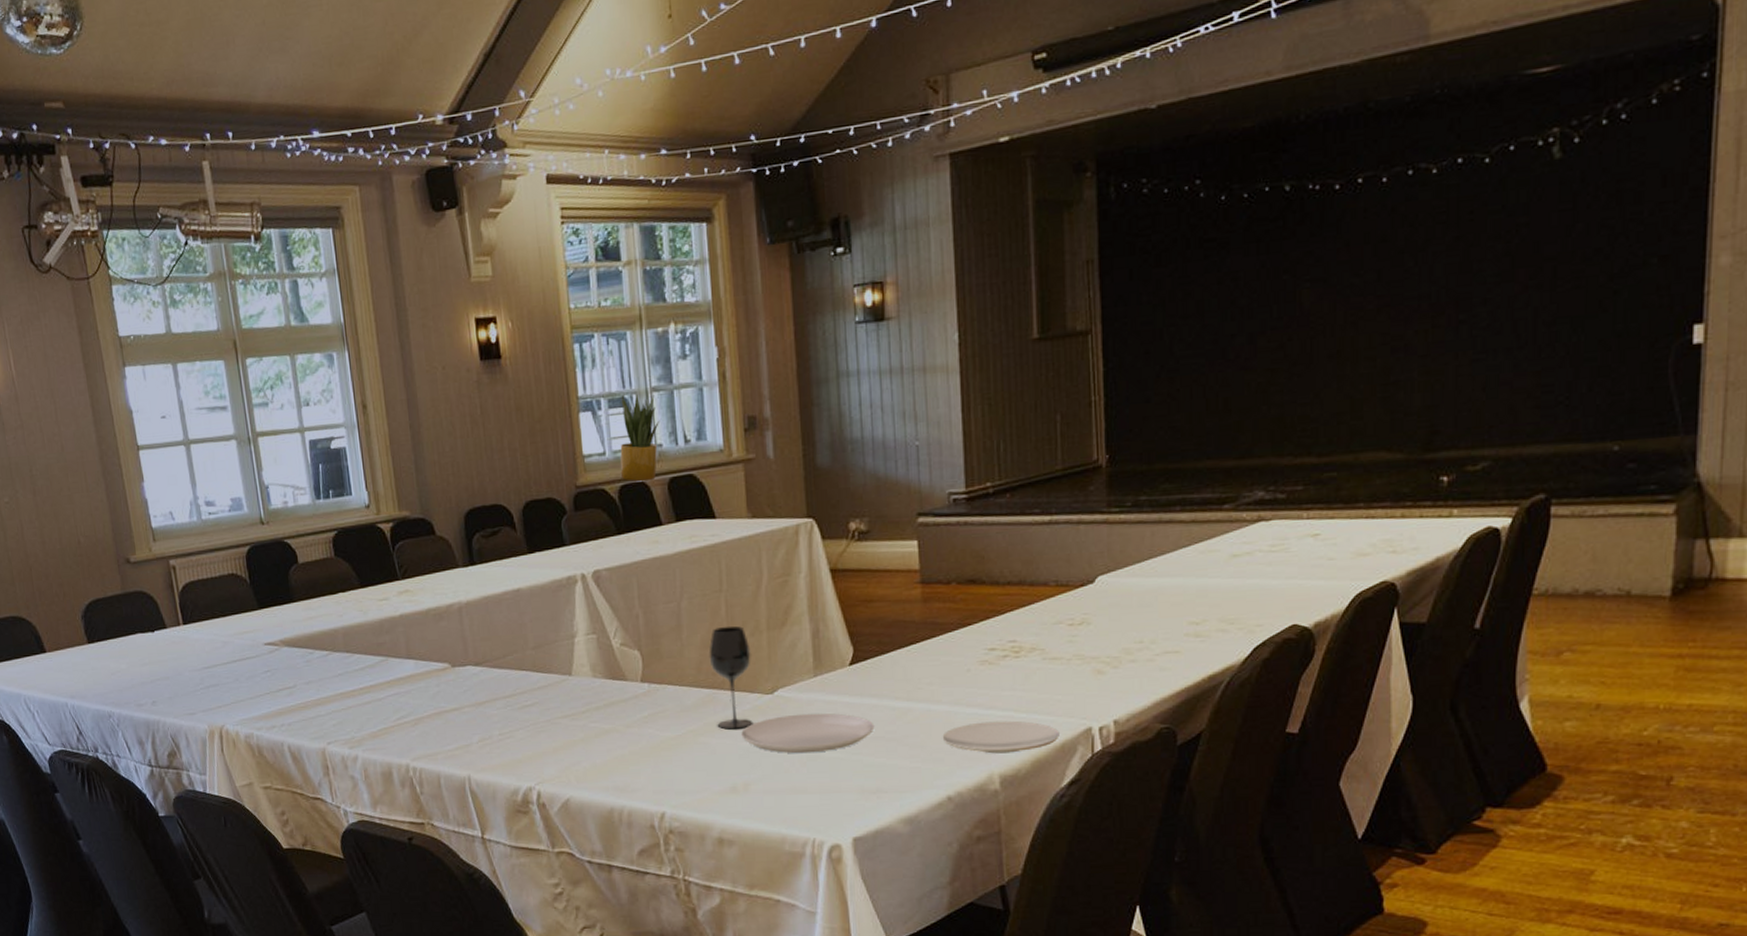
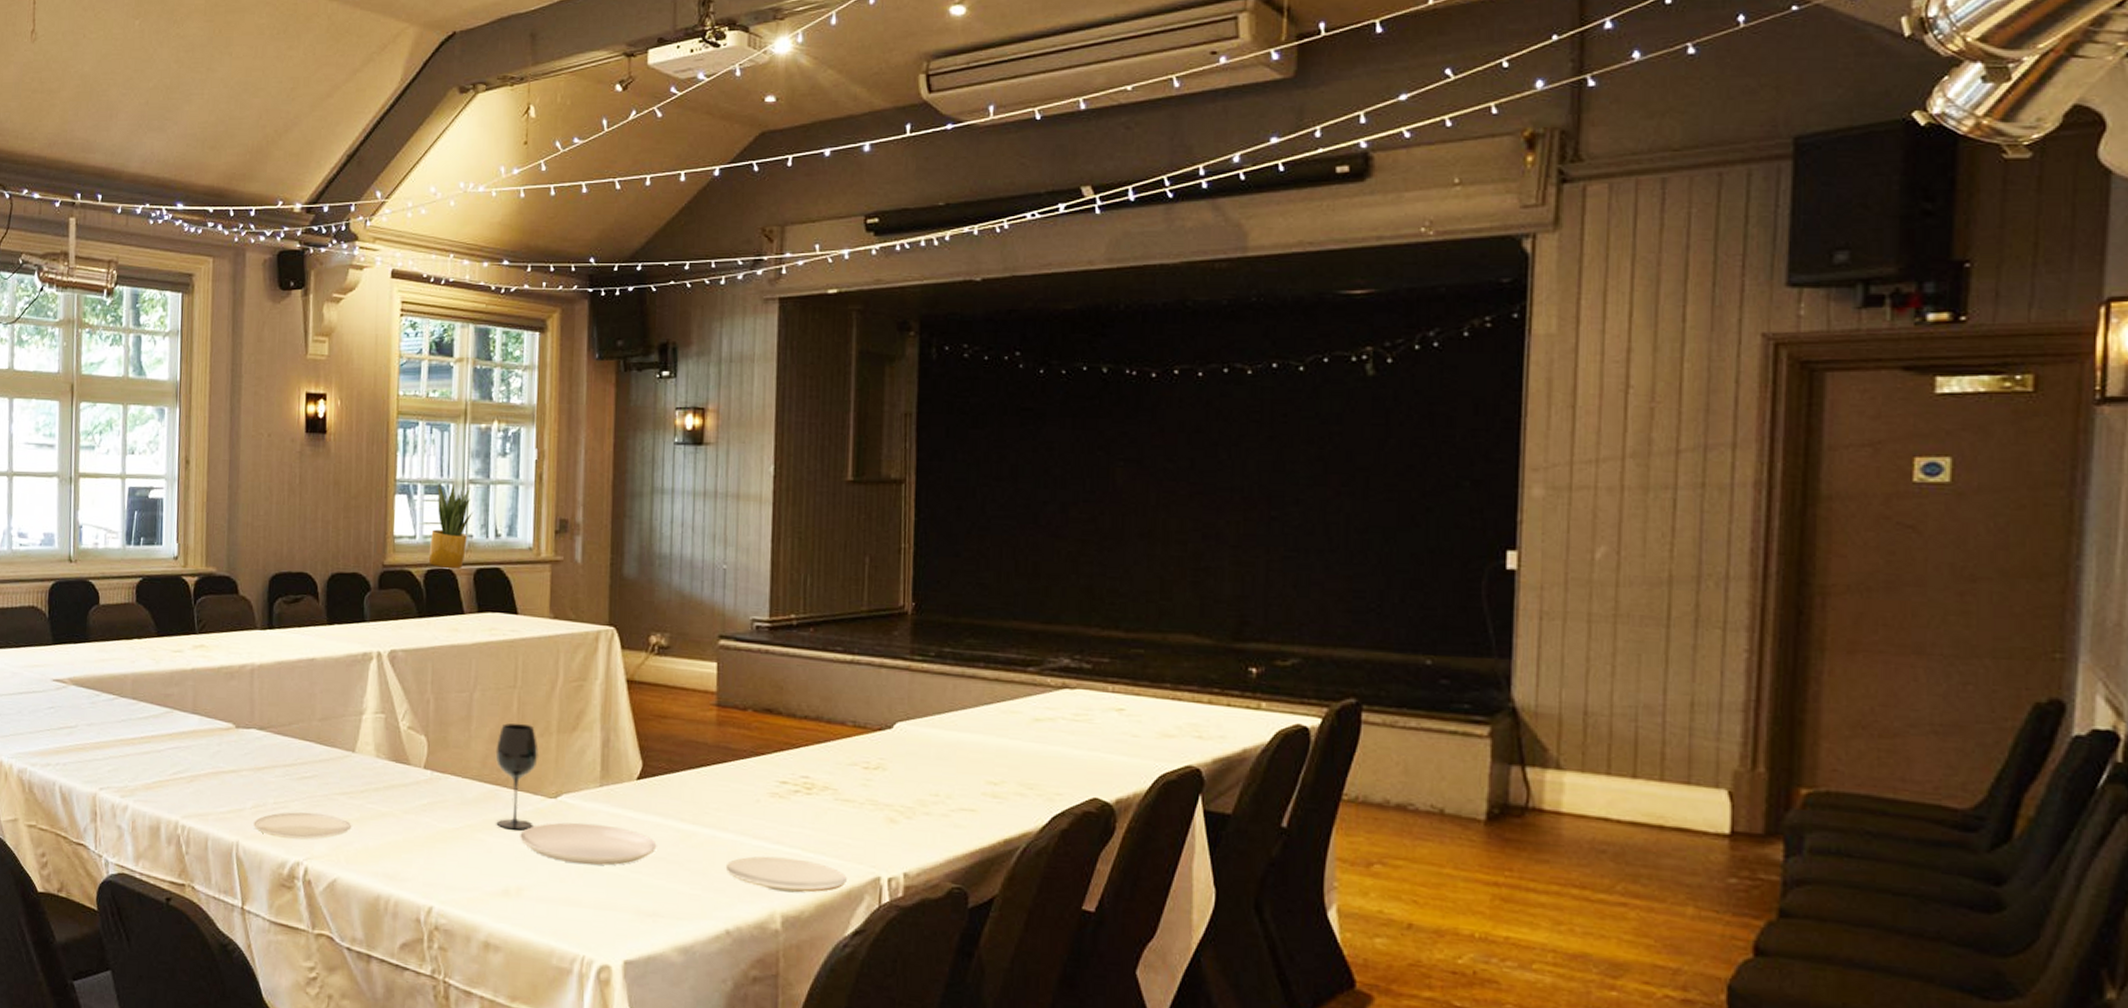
plate: none [482,738,578,767] -> present [253,811,352,840]

